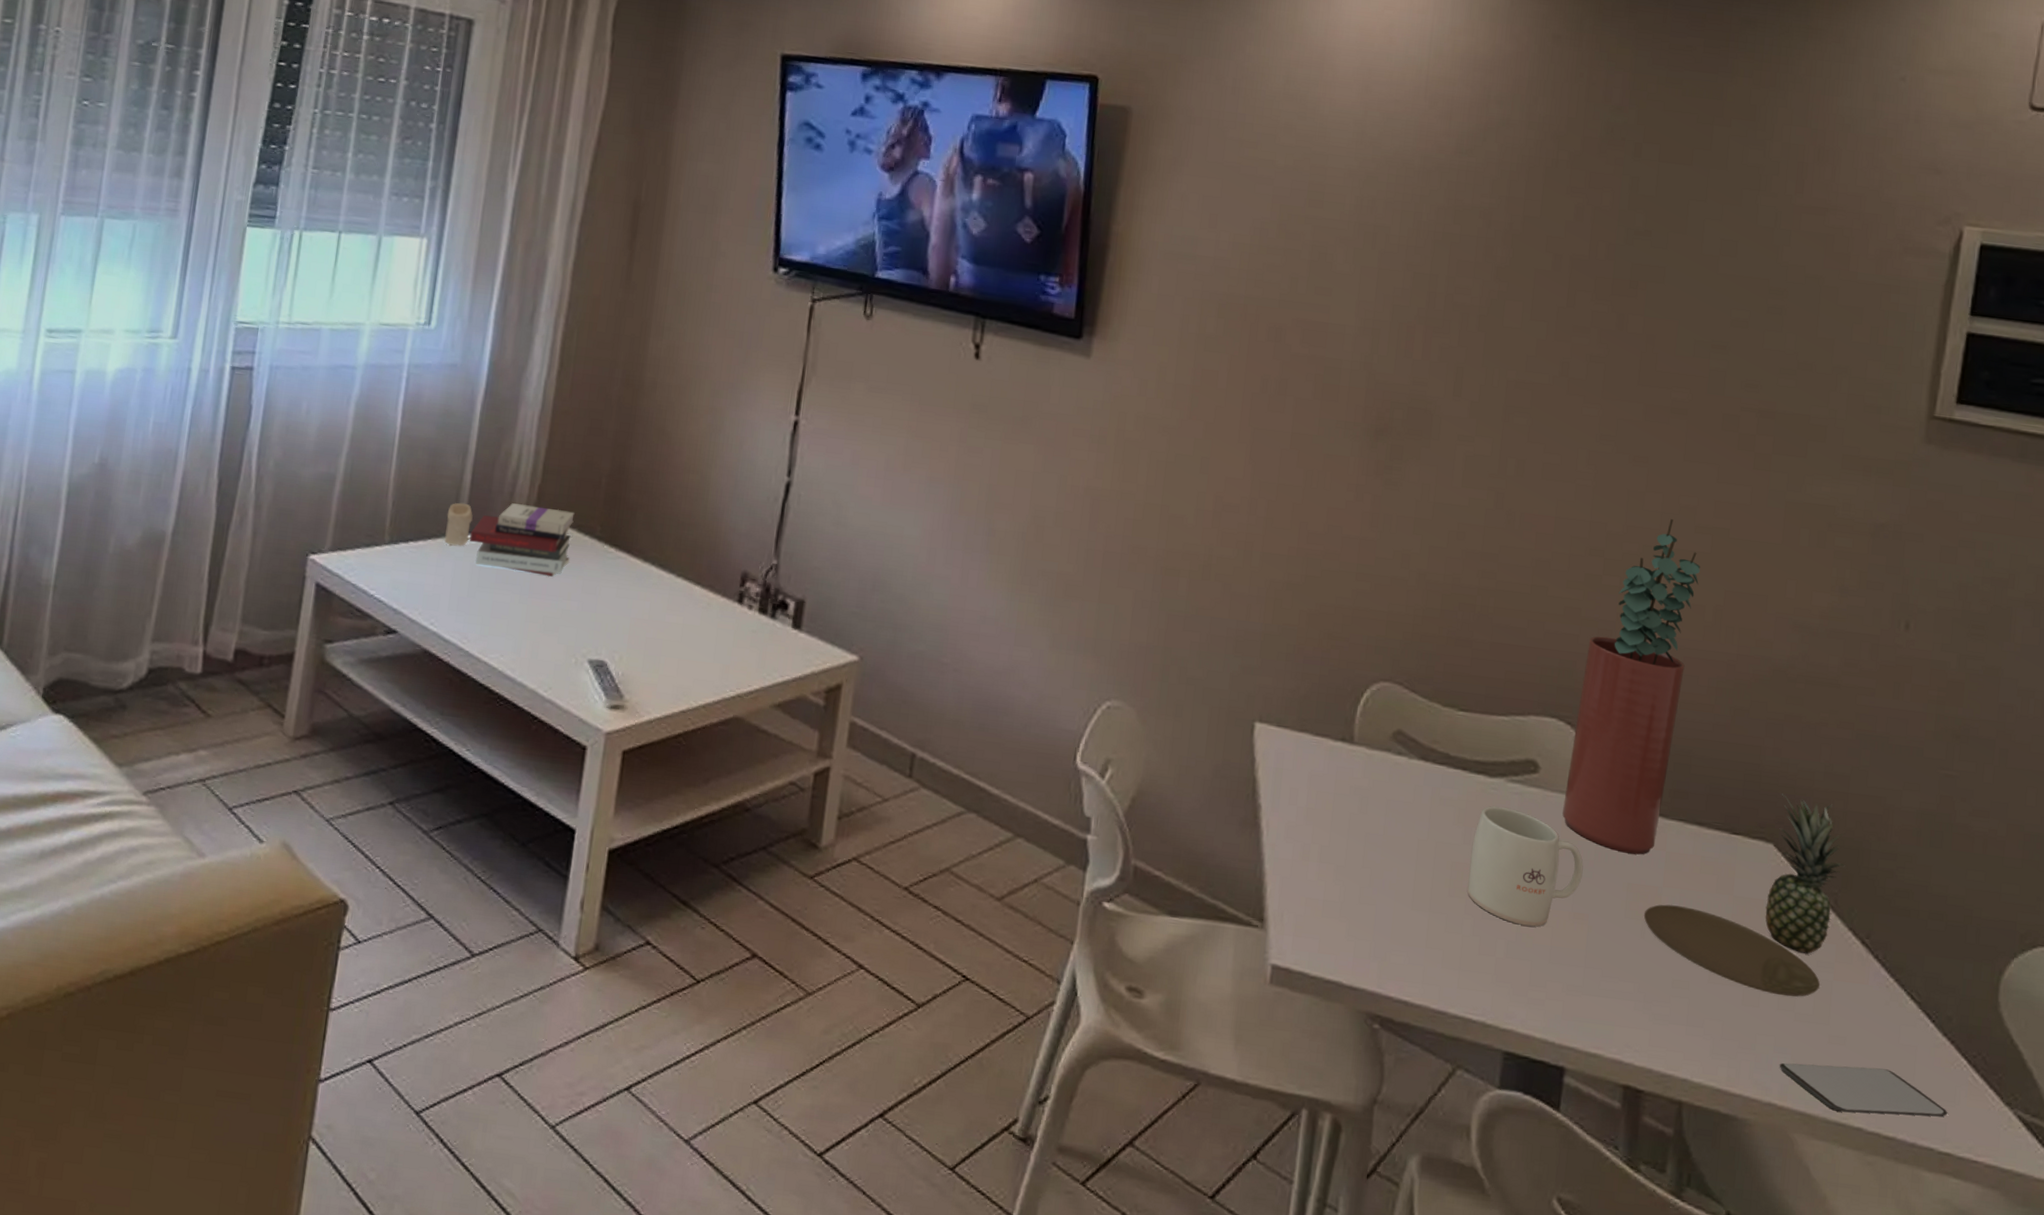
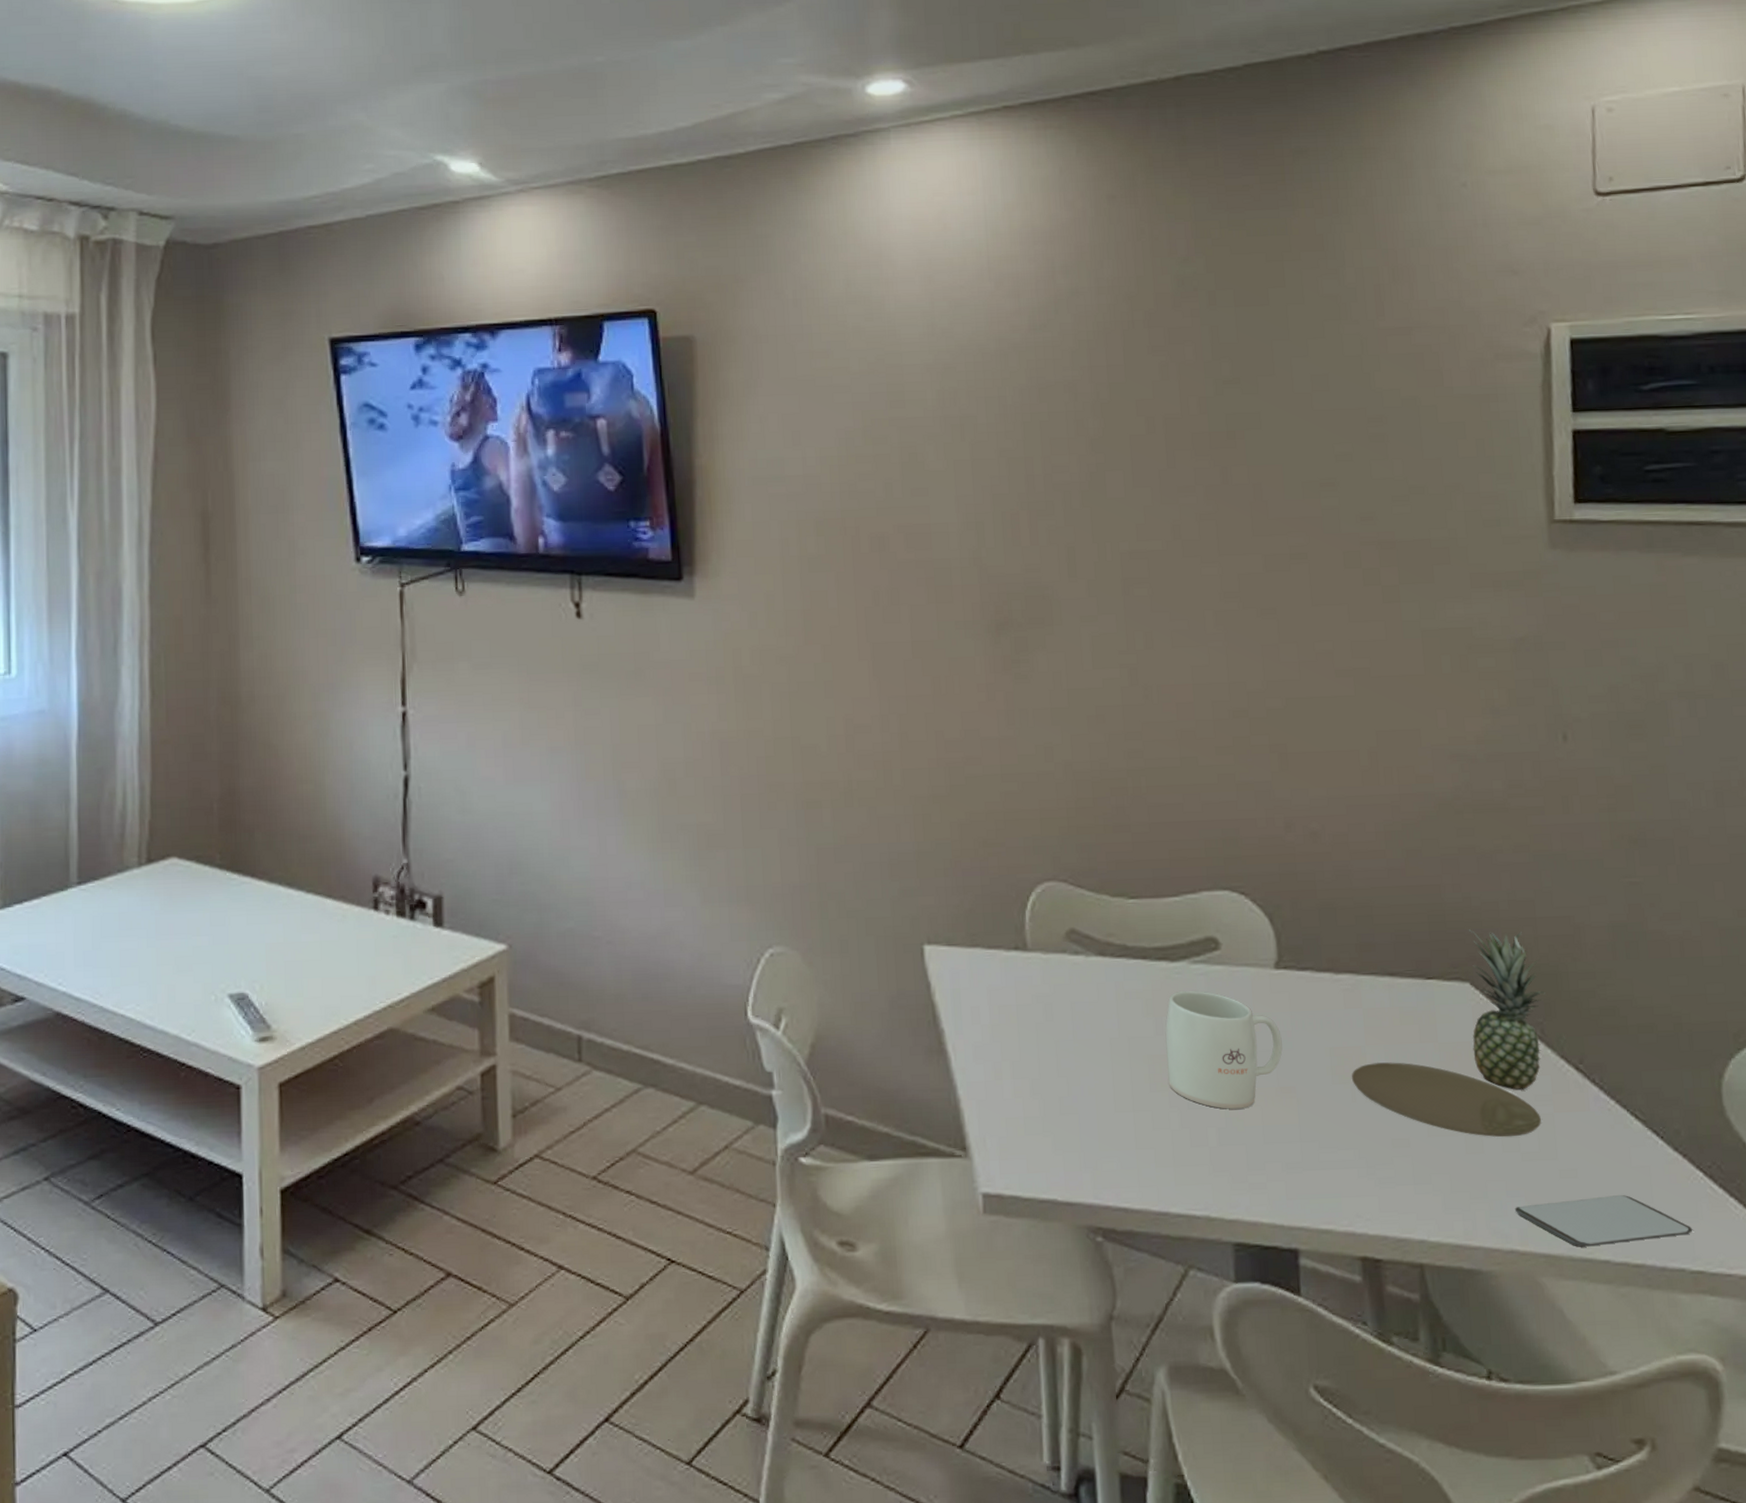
candle: present [444,502,473,546] -> none [58,852,86,899]
books: present [469,503,575,577] -> none [85,843,193,916]
vase: present [1562,518,1700,855] -> none [1248,666,1350,1017]

